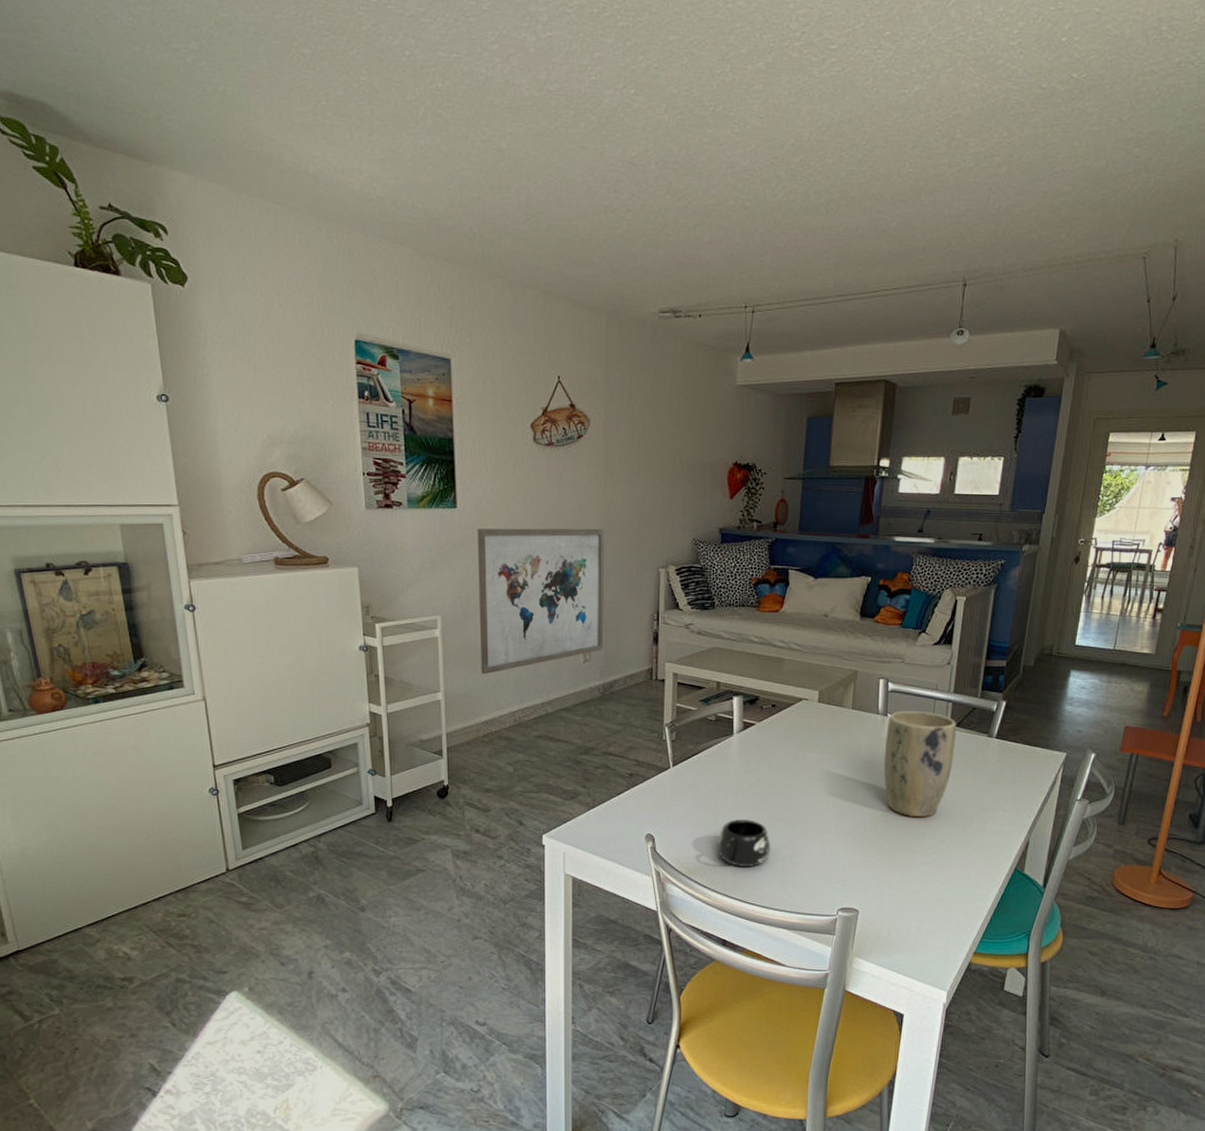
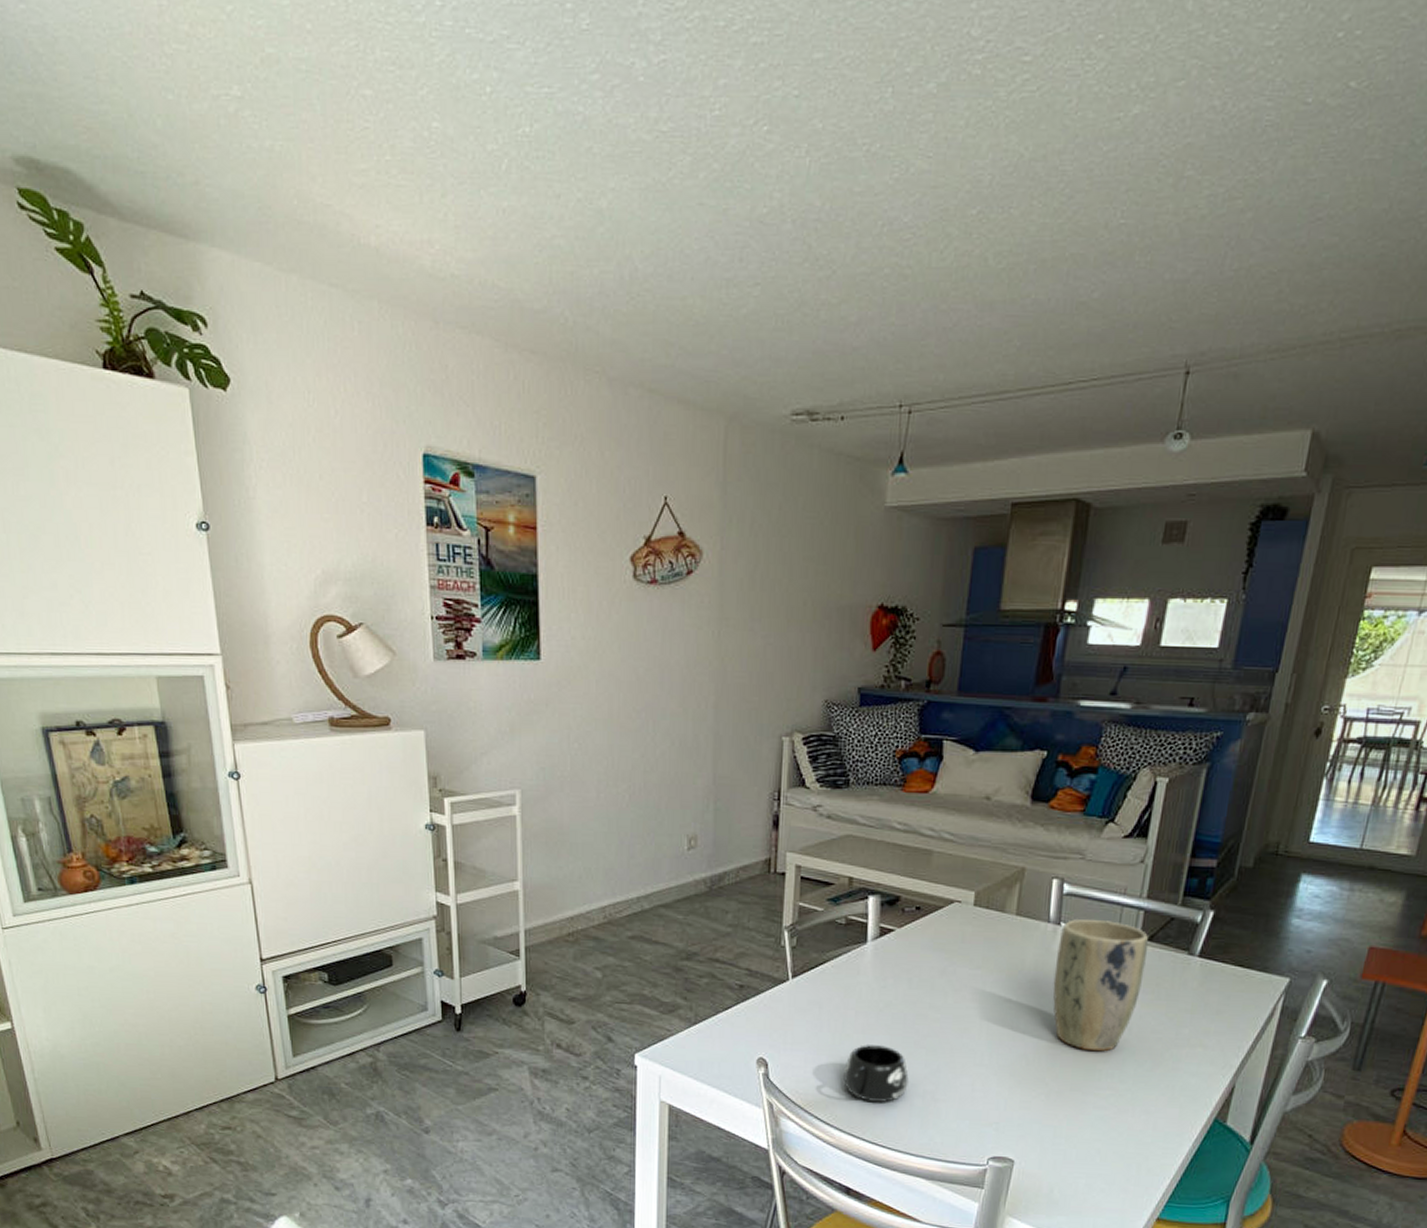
wall art: present [477,528,605,675] -> none [564,684,718,862]

